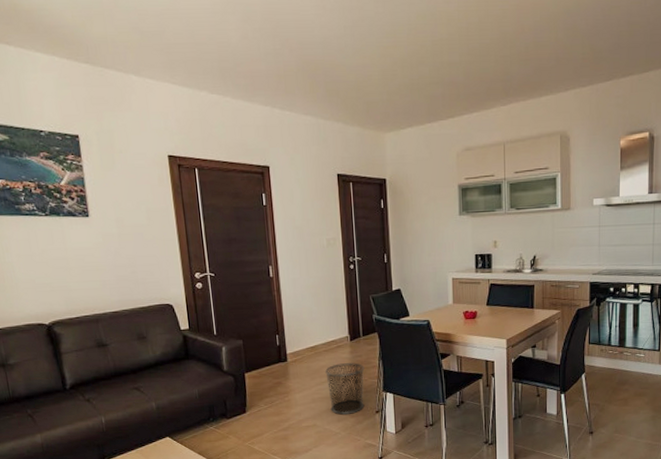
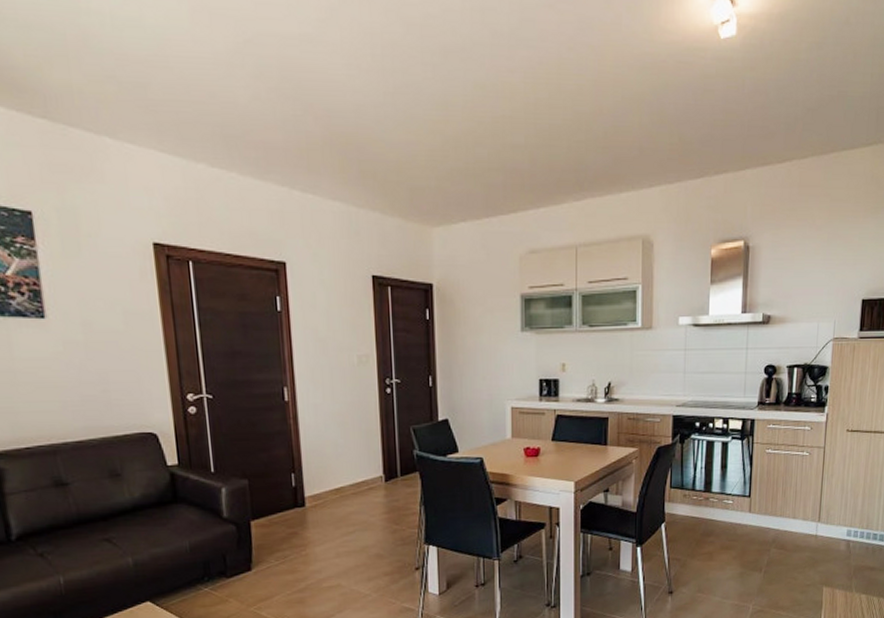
waste bin: present [325,363,365,415] -> none [353,508,402,572]

